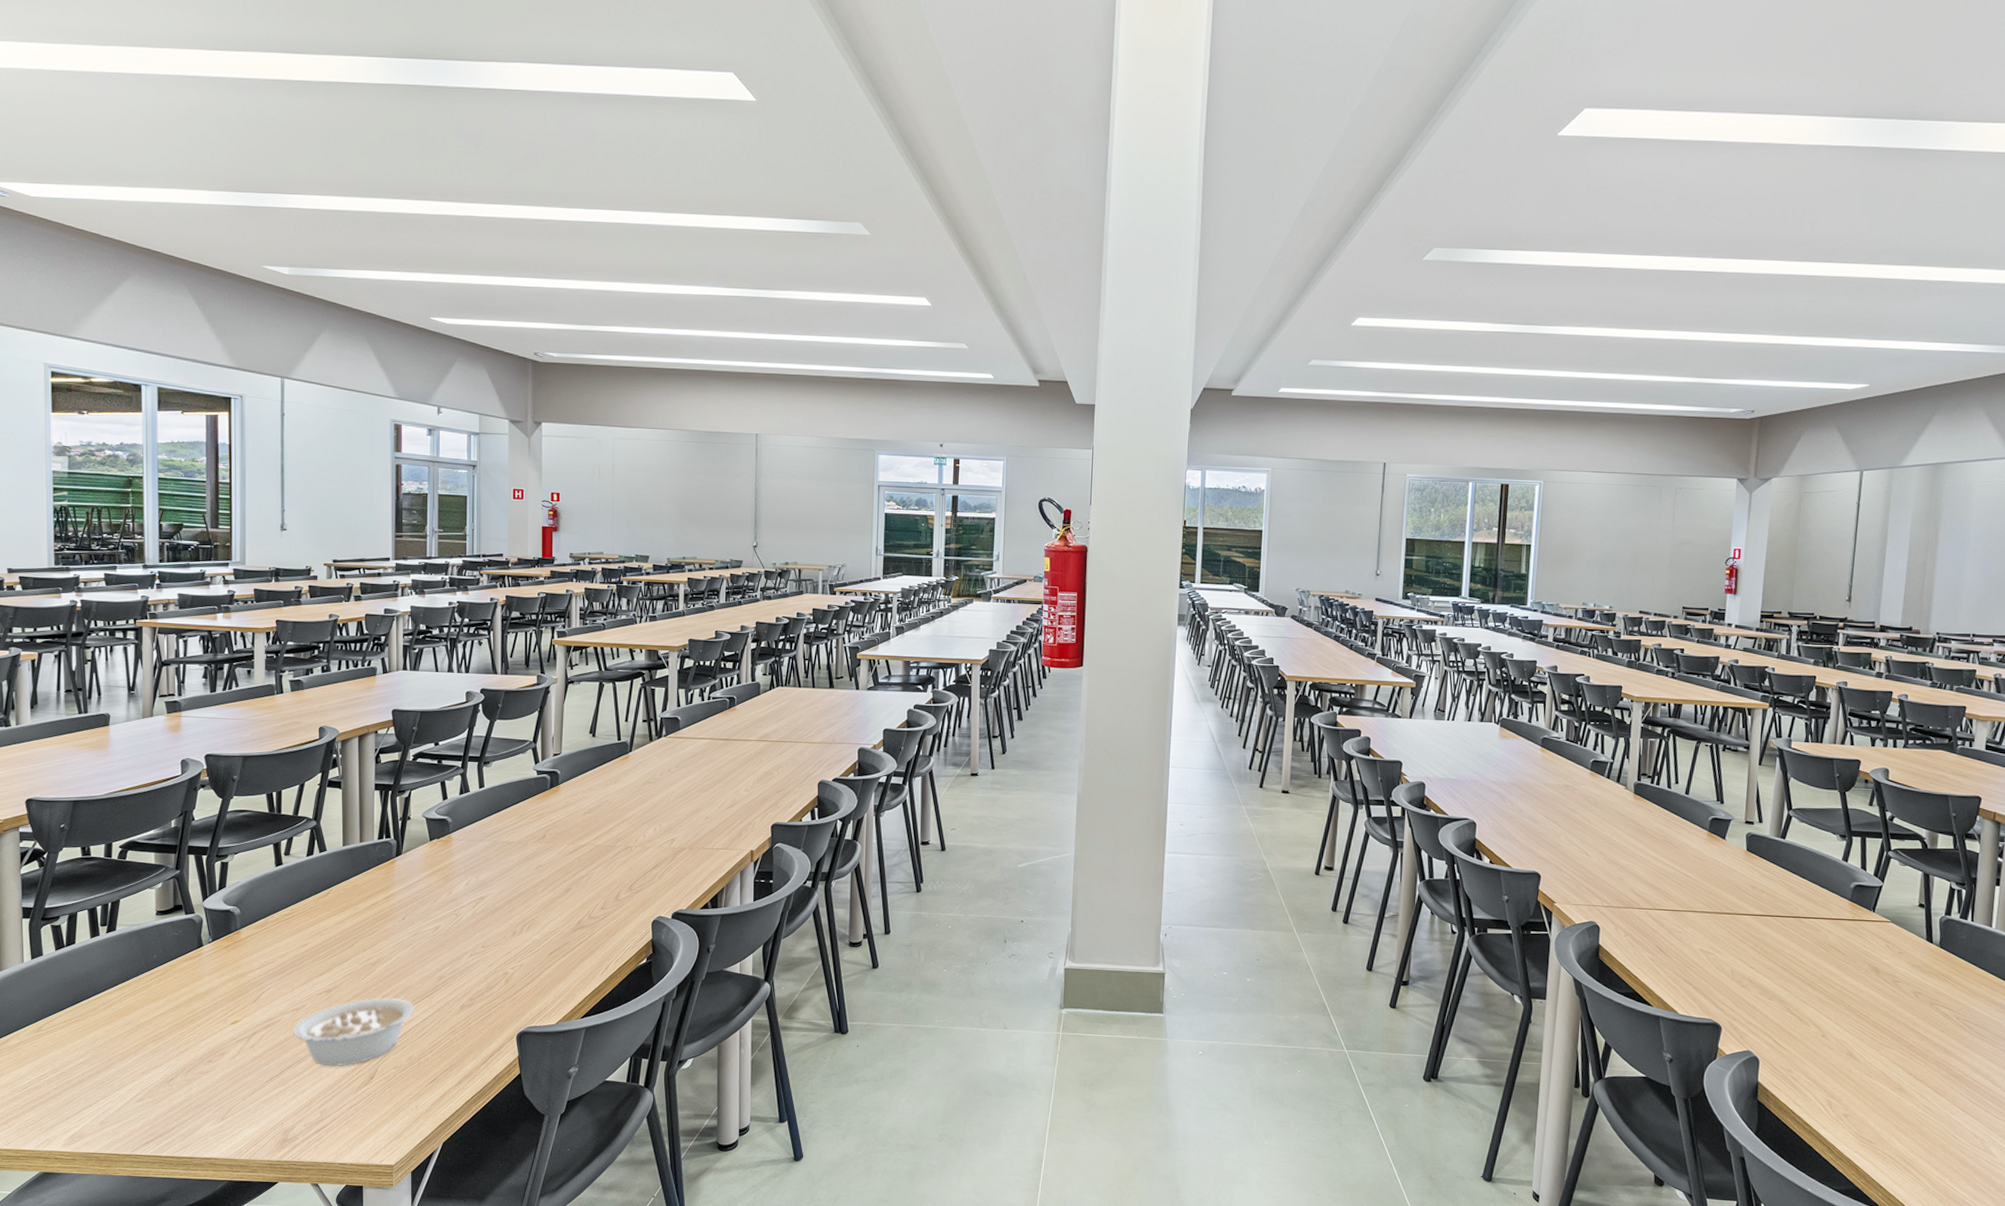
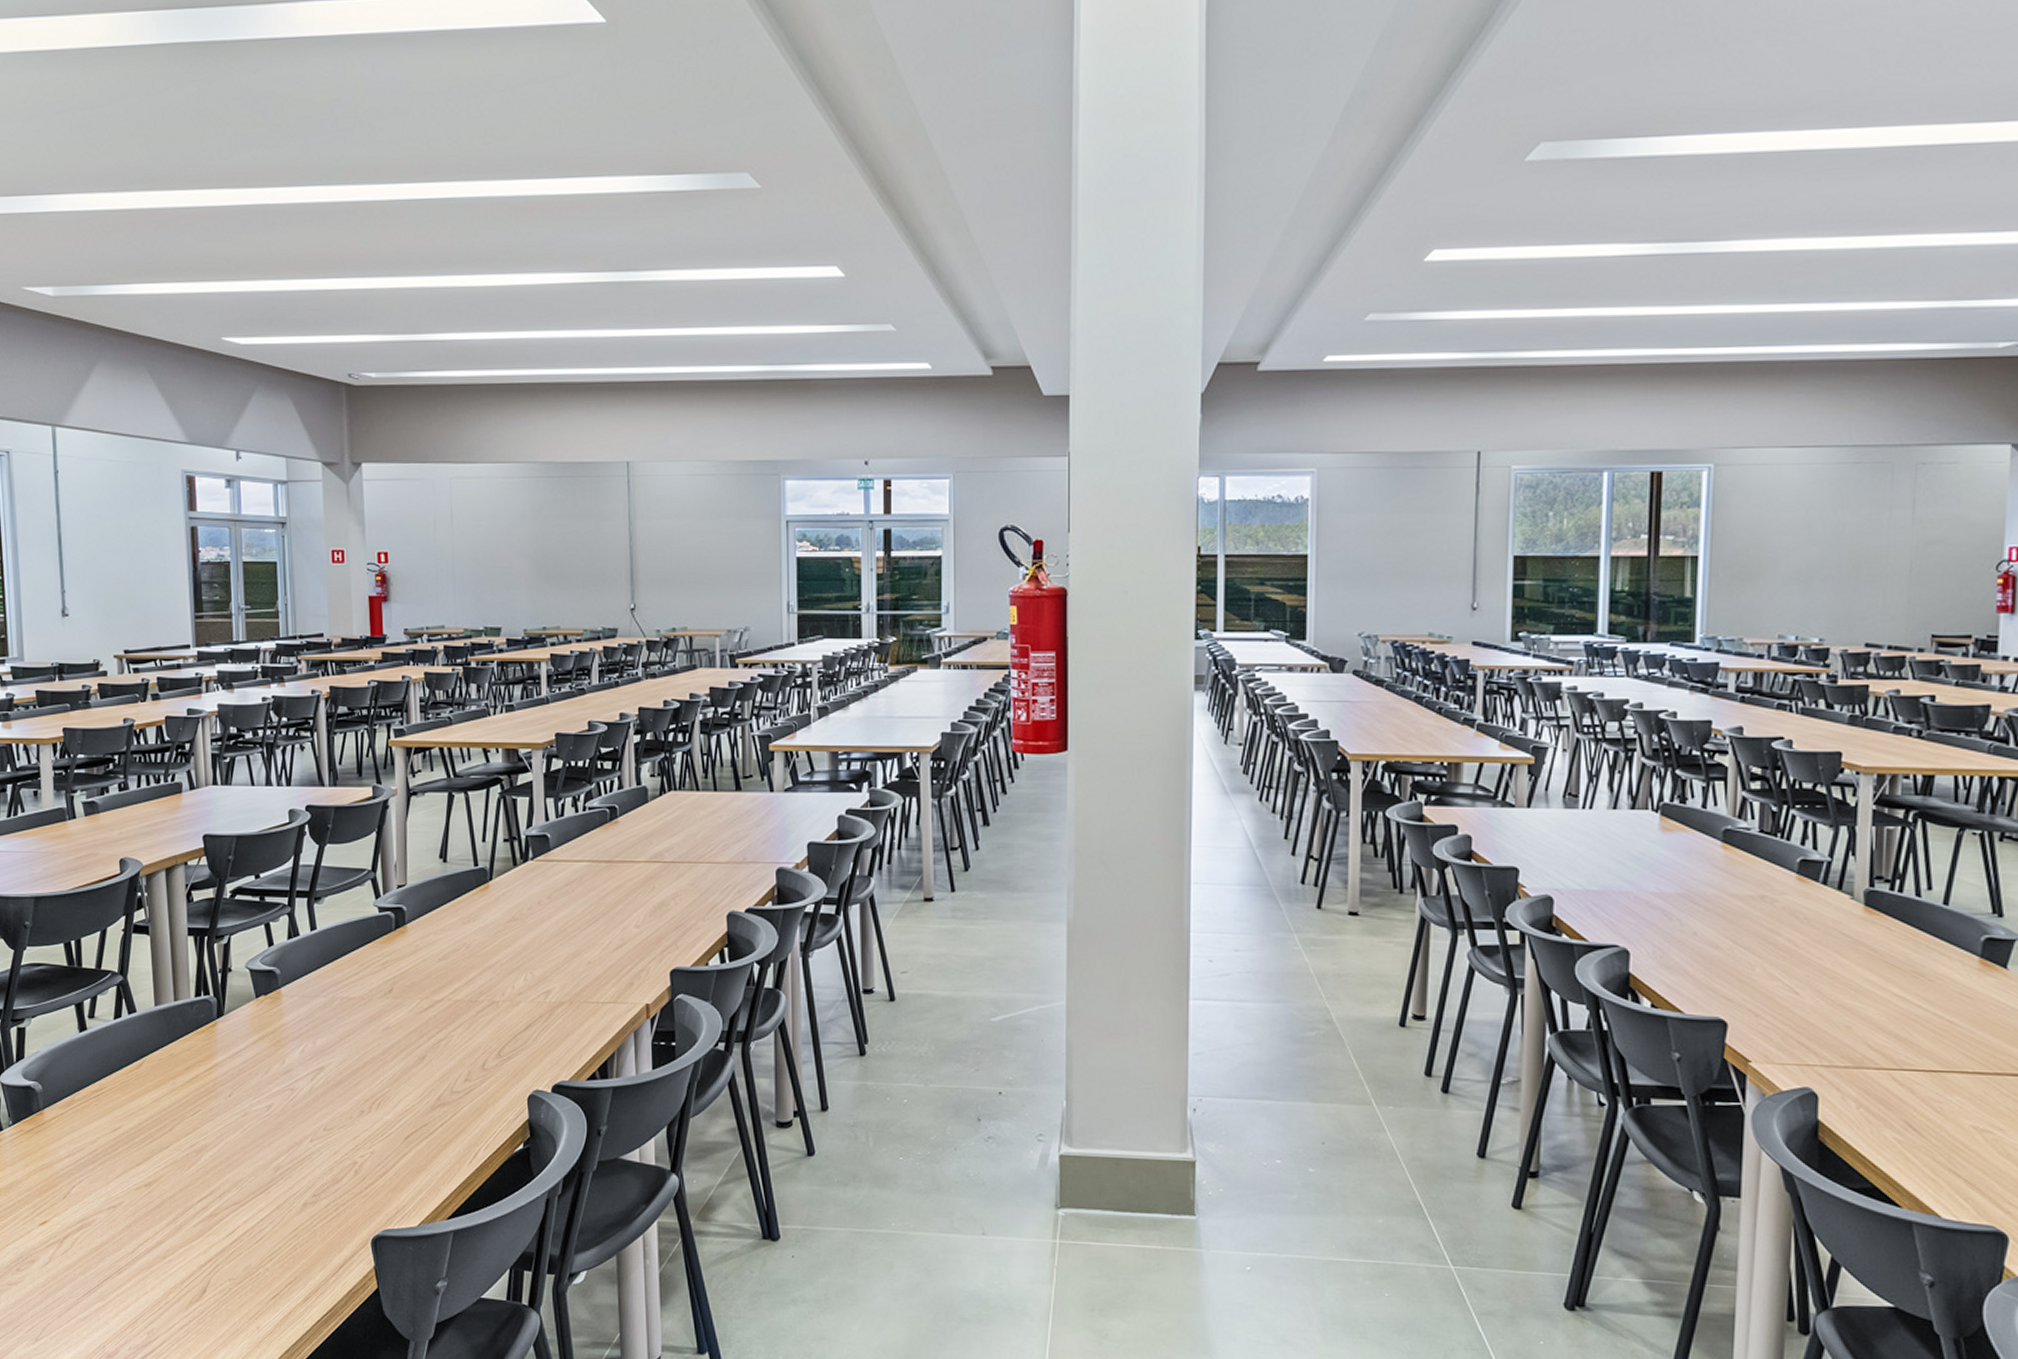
legume: present [292,997,415,1067] -> none [109,1192,249,1278]

